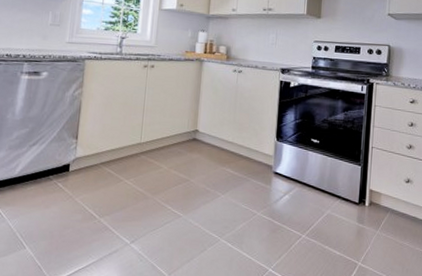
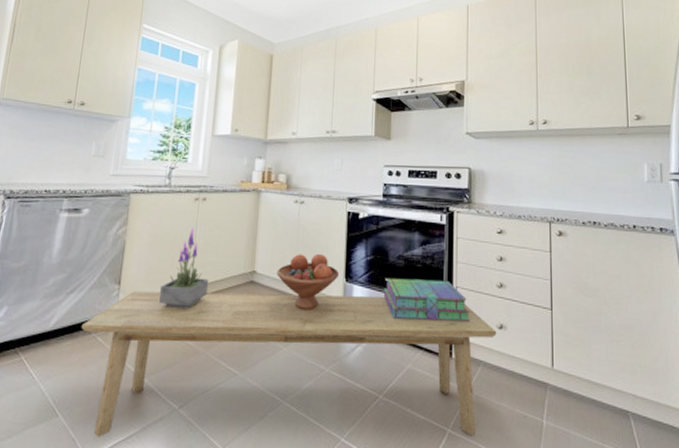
bench: none [43,144,404,267] -> present [81,290,497,437]
potted plant: none [112,91,157,162] -> present [159,228,209,310]
fruit bowl: none [216,116,271,164] -> present [276,253,339,310]
stack of books: none [309,138,382,176] -> present [383,278,469,322]

